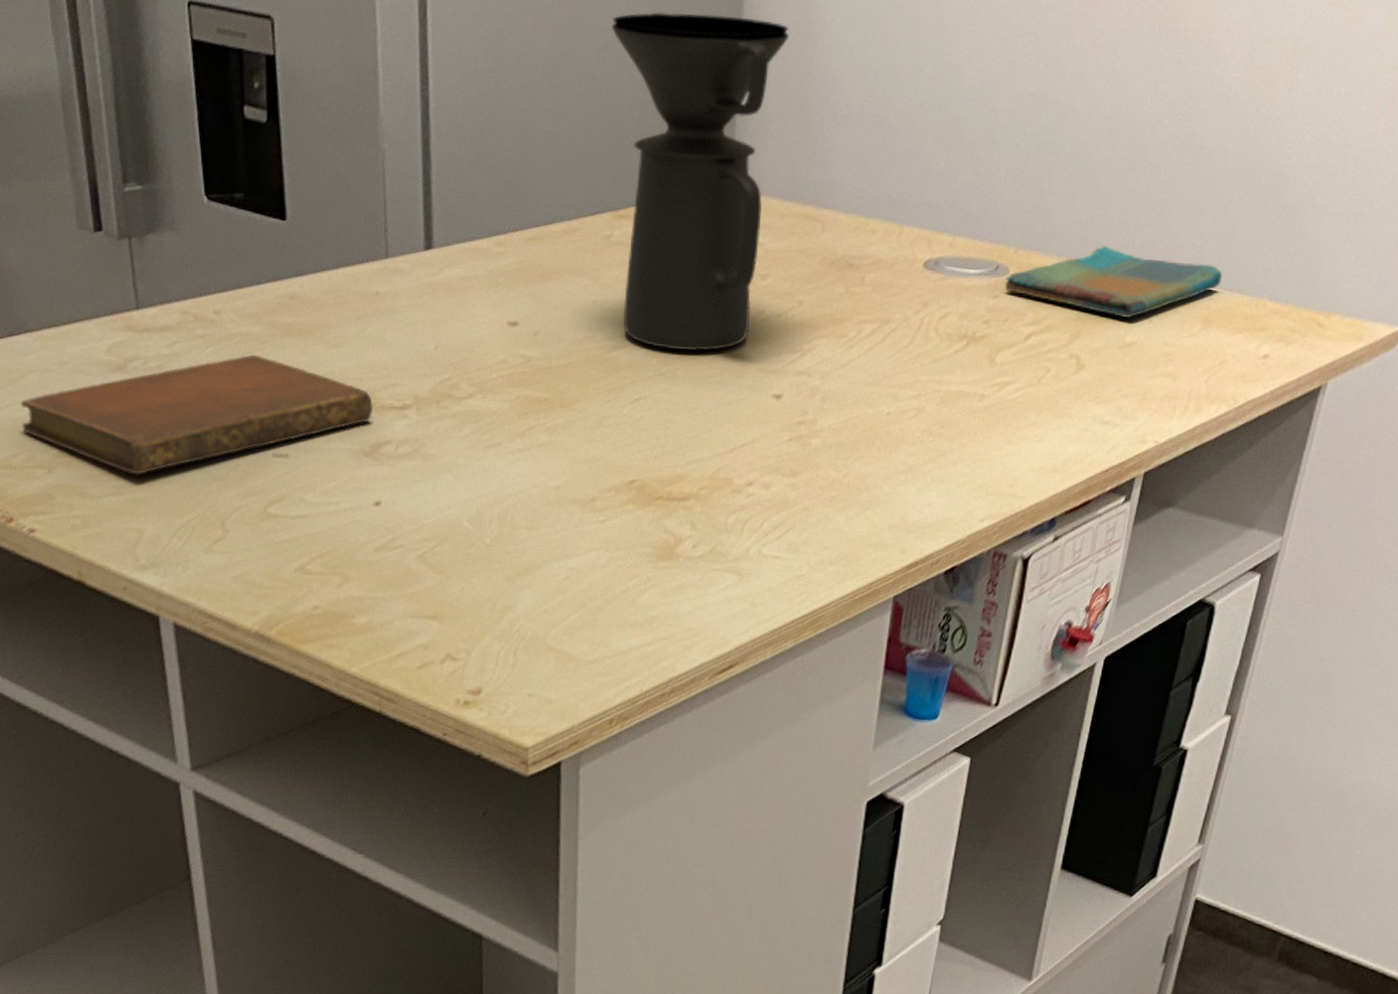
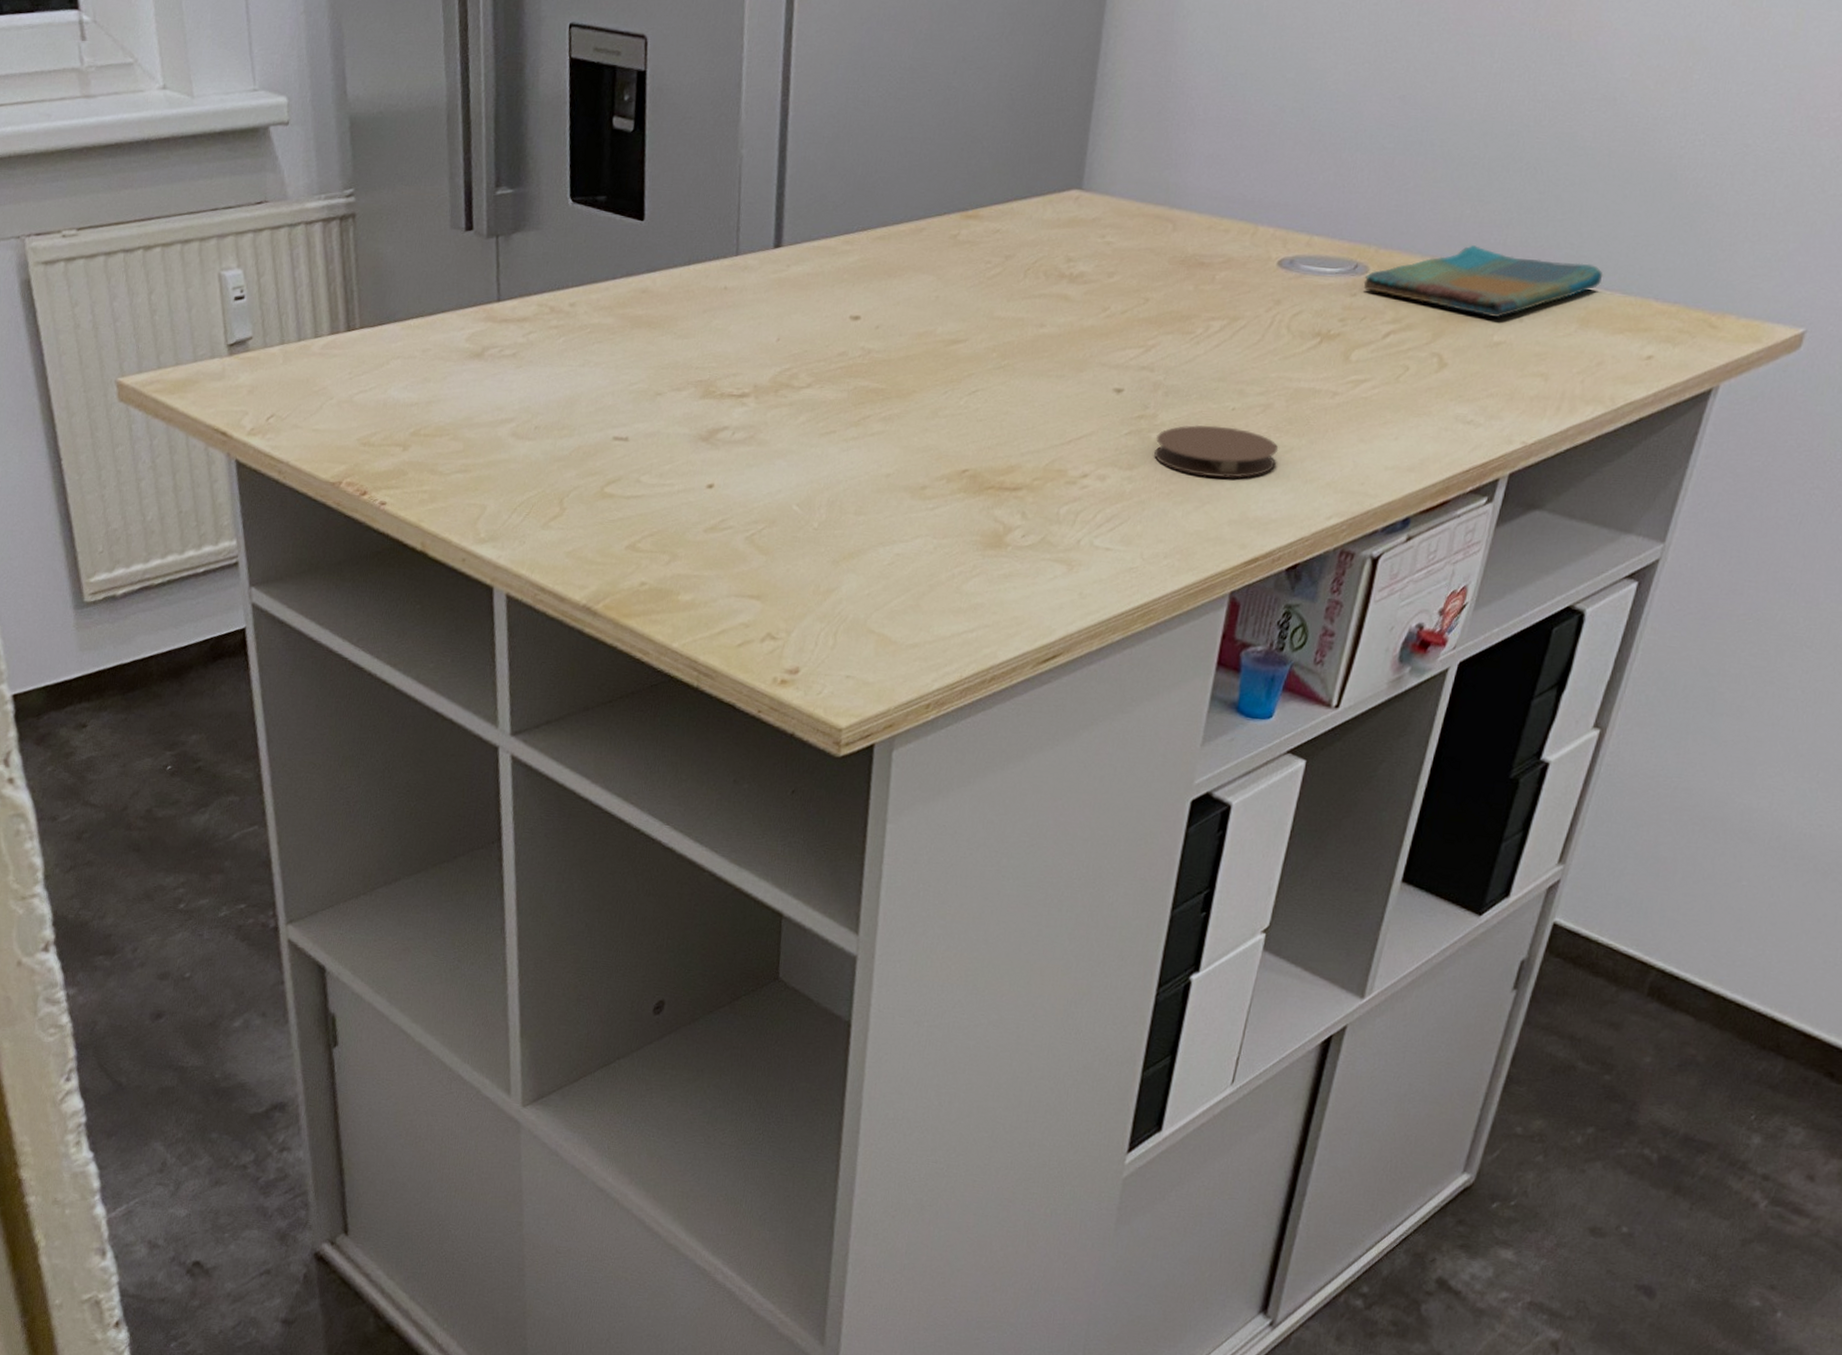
notebook: present [20,354,374,475] -> none [382,344,714,454]
coffee maker: present [611,12,789,351] -> none [965,25,1149,346]
coaster: none [814,429,932,483] -> present [1153,424,1279,478]

